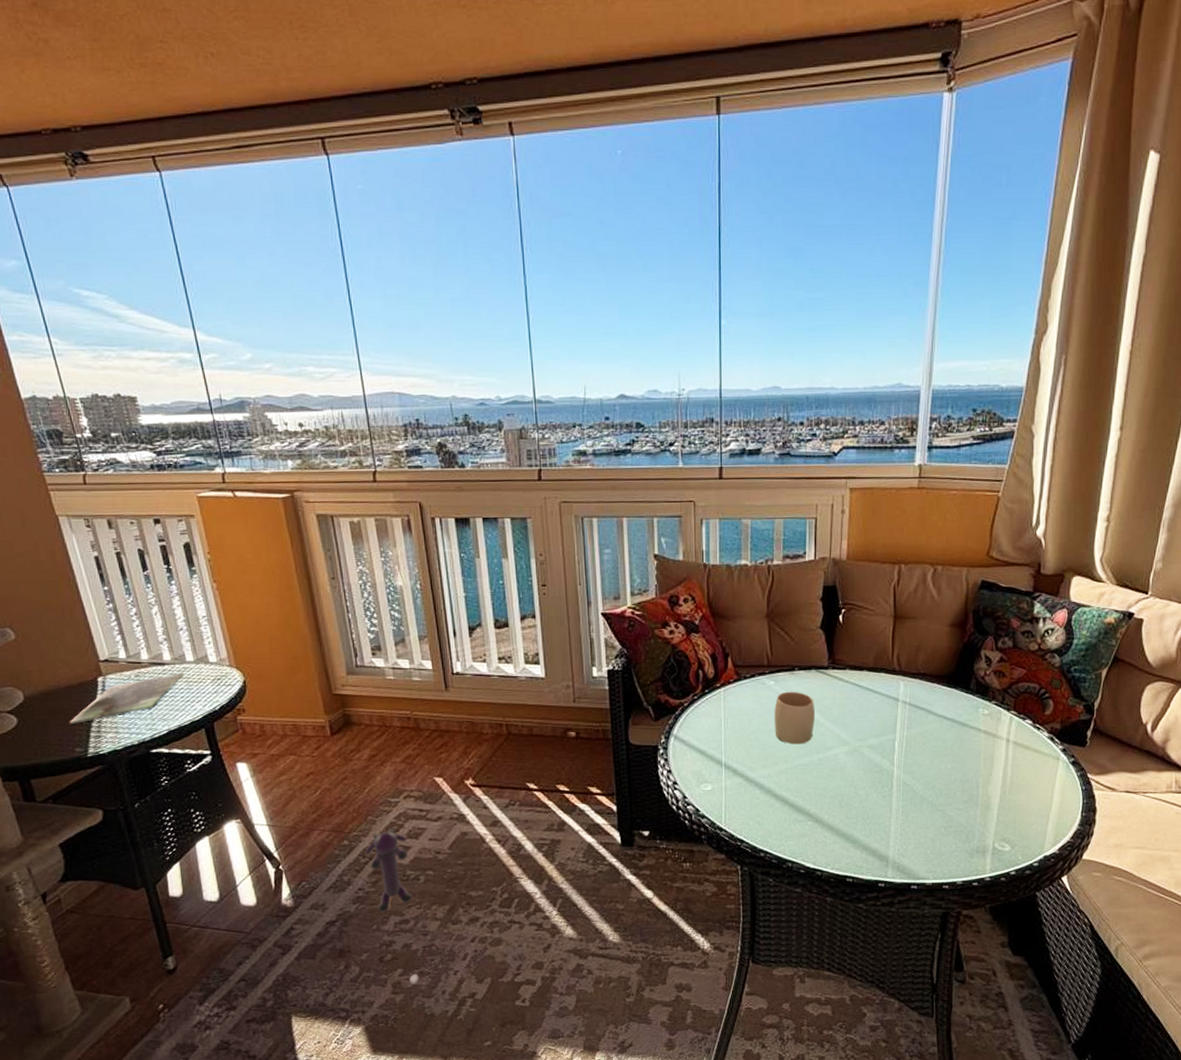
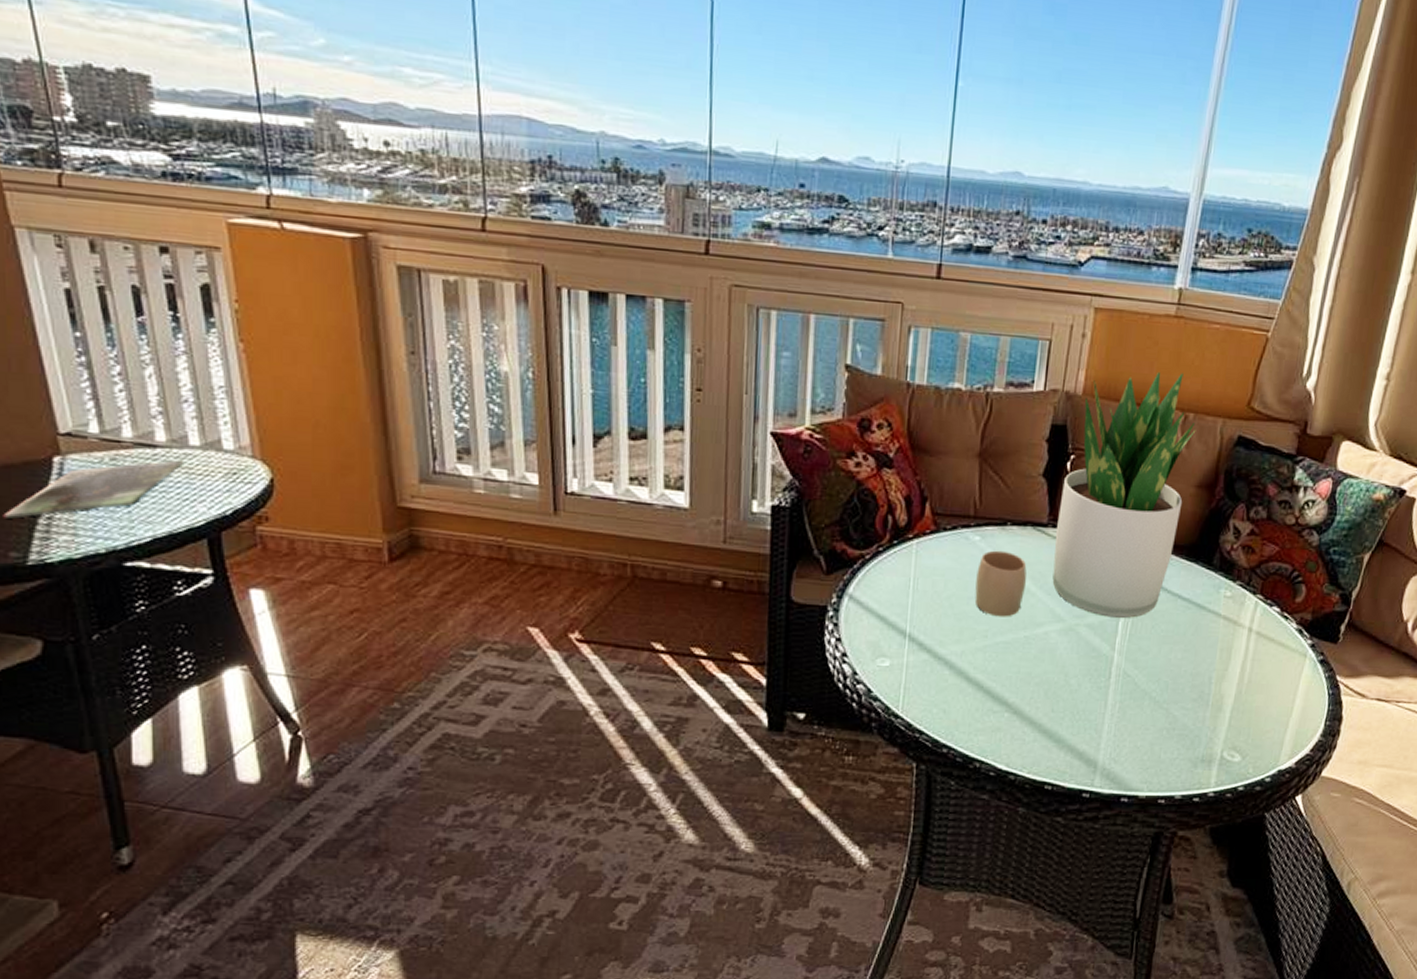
cat toy: present [365,827,419,984] -> none [423,689,483,896]
planter: none [835,534,945,739] -> present [1052,371,1196,619]

